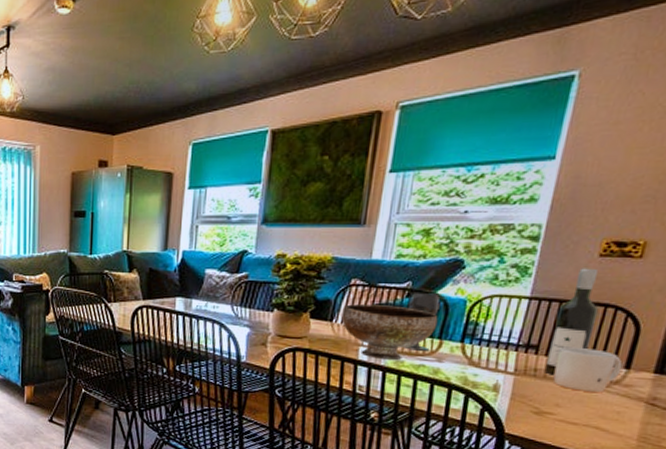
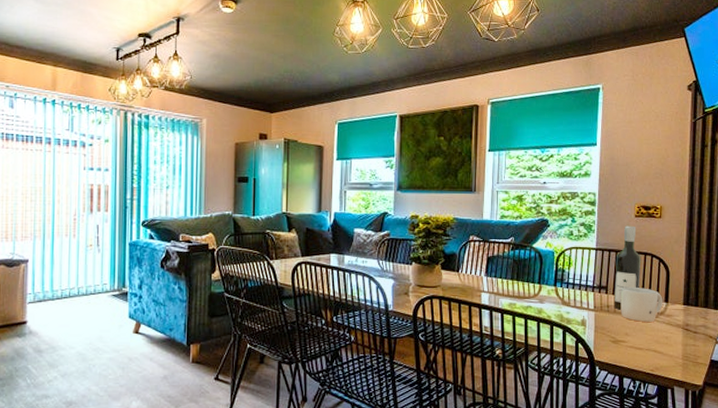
bowl: present [341,304,438,361] -> none [465,257,536,304]
wine glass: present [404,291,440,351] -> none [513,245,536,294]

